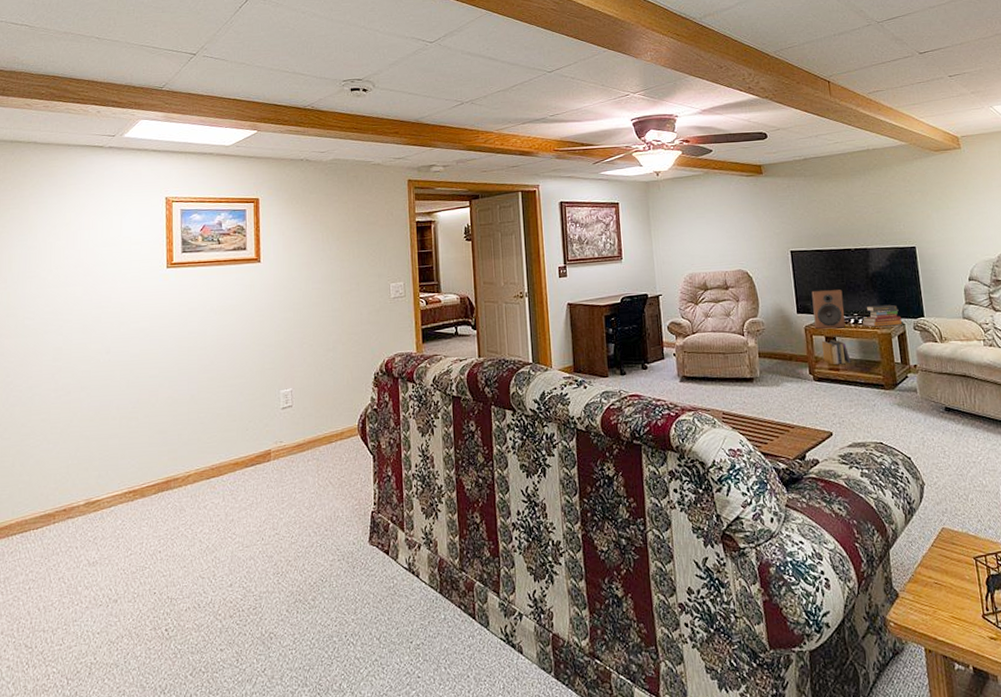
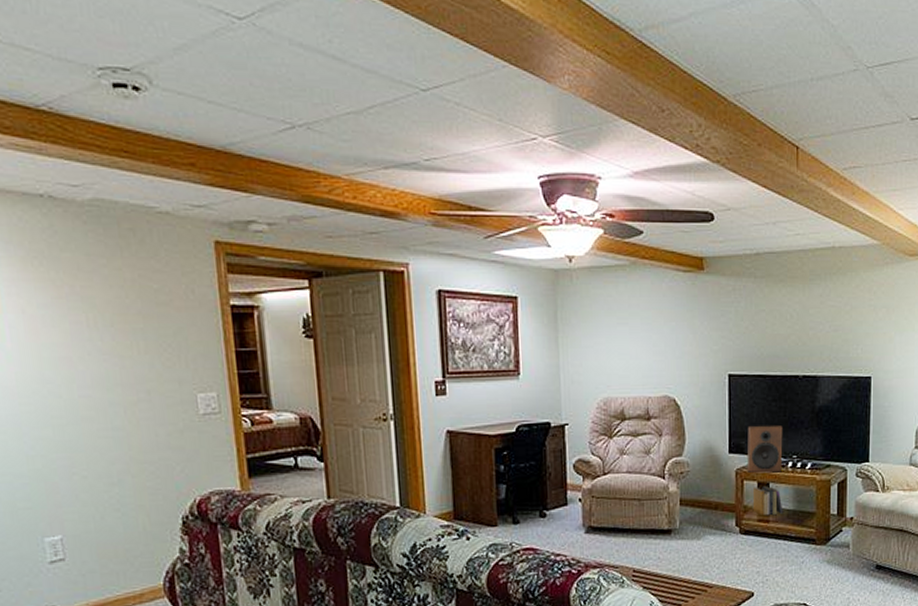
books: present [862,304,902,327] -> none [800,446,844,472]

